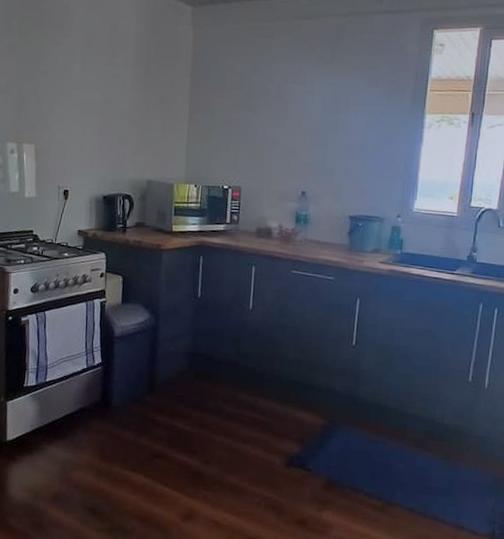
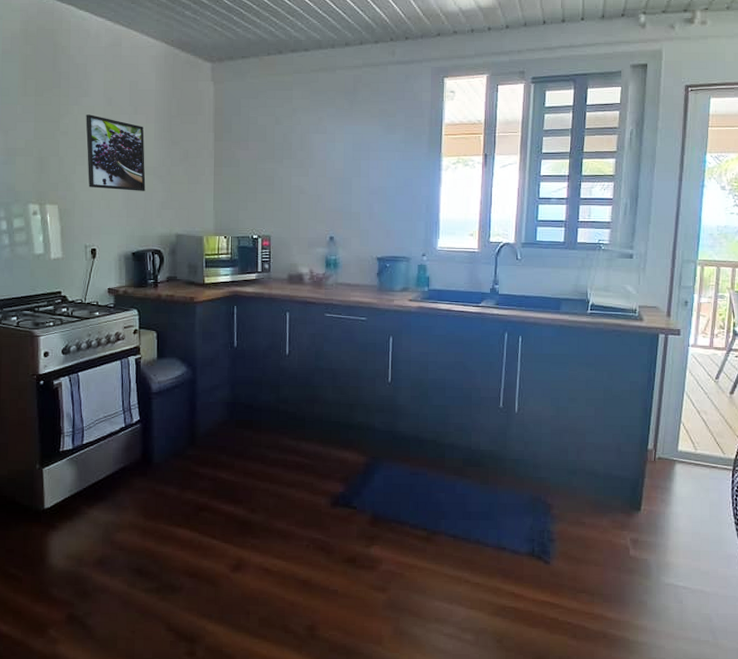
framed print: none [64,55,122,135] -> present [86,114,146,191]

